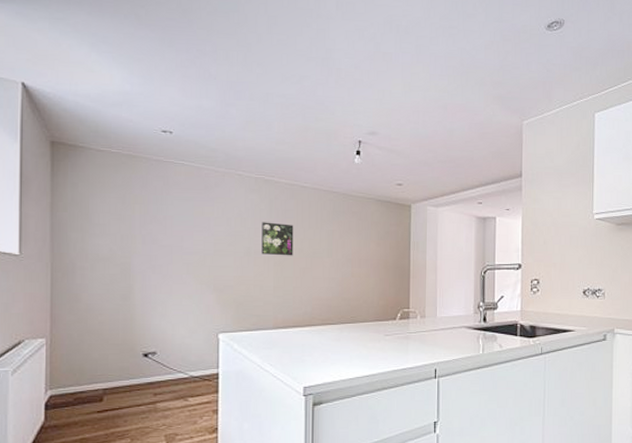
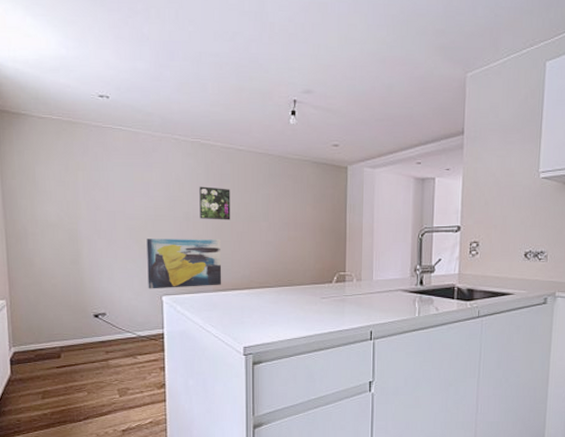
wall art: none [204,274,283,327] -> present [146,239,222,289]

